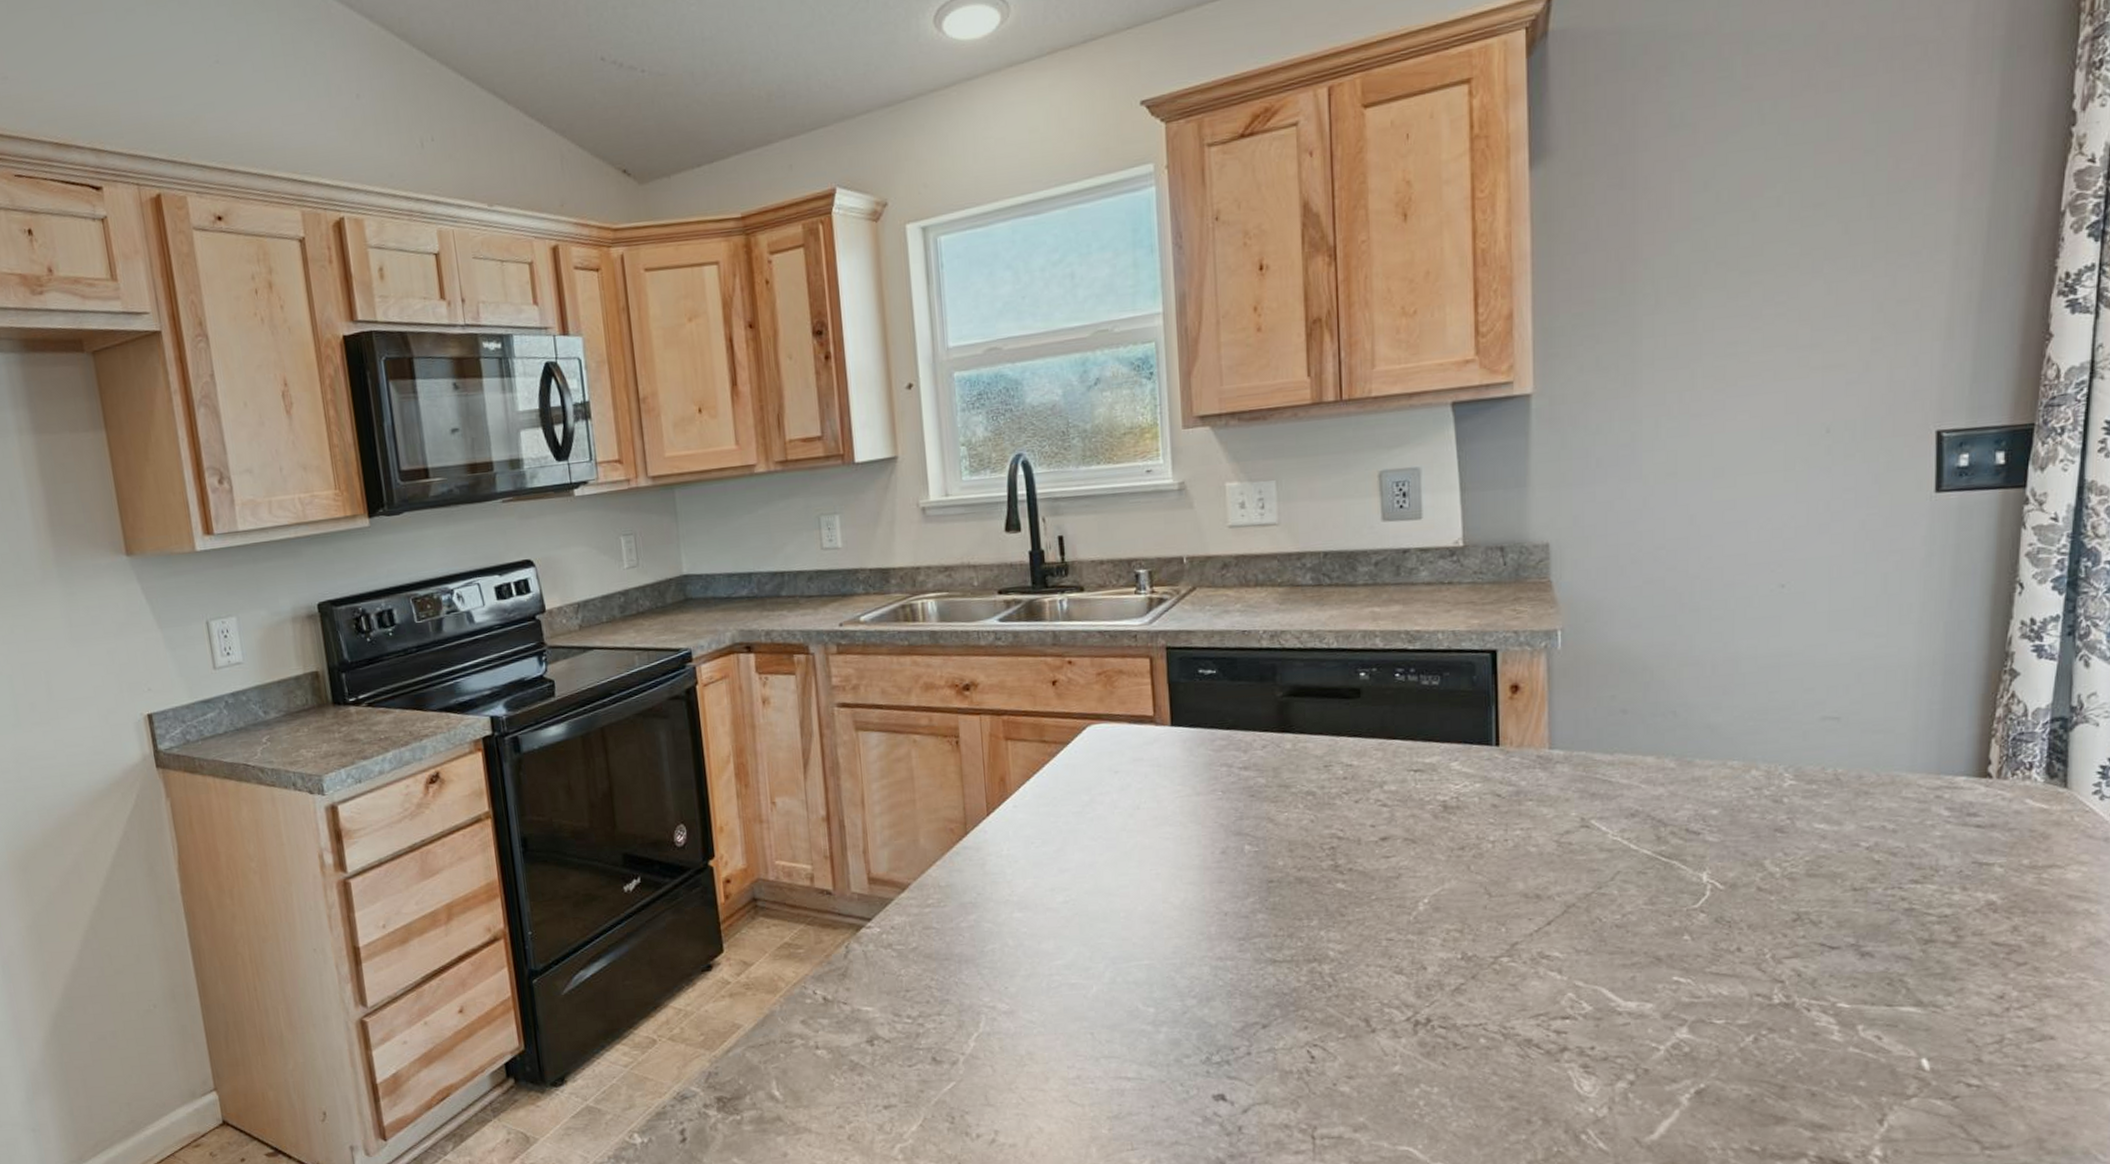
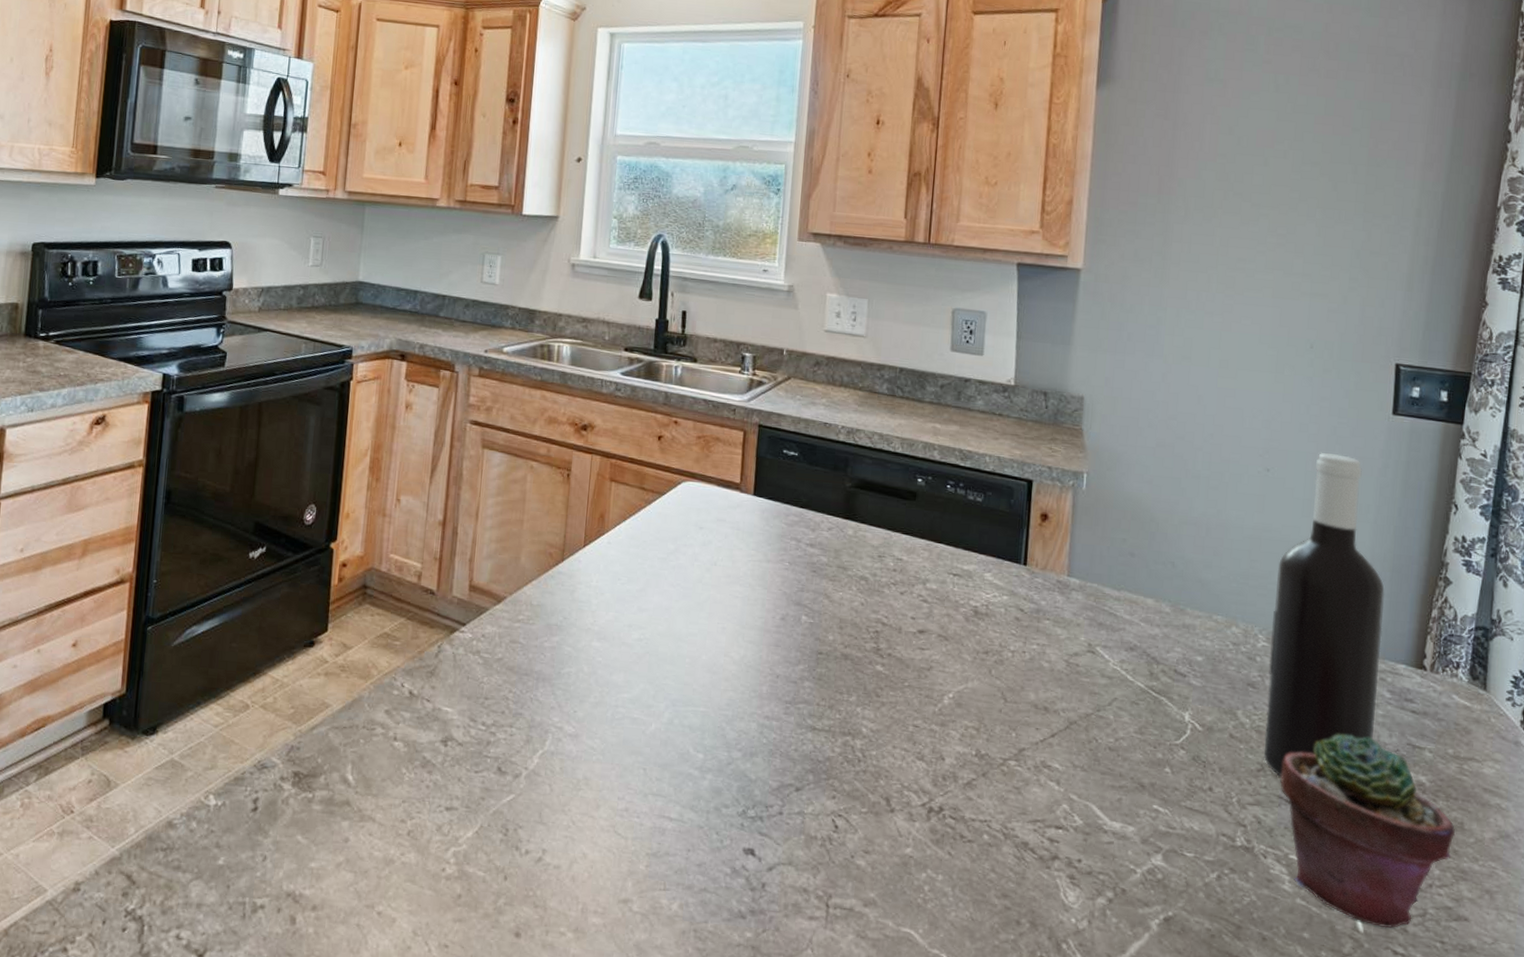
wine bottle: none [1799,551,1936,925] -> present [1263,453,1385,778]
potted succulent: none [1821,862,2035,1062] -> present [1280,734,1455,928]

